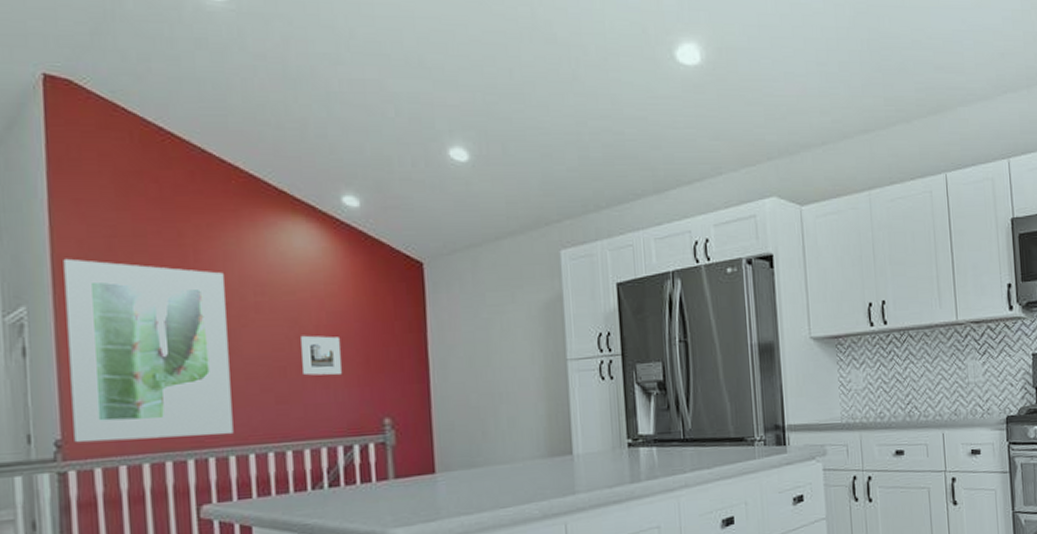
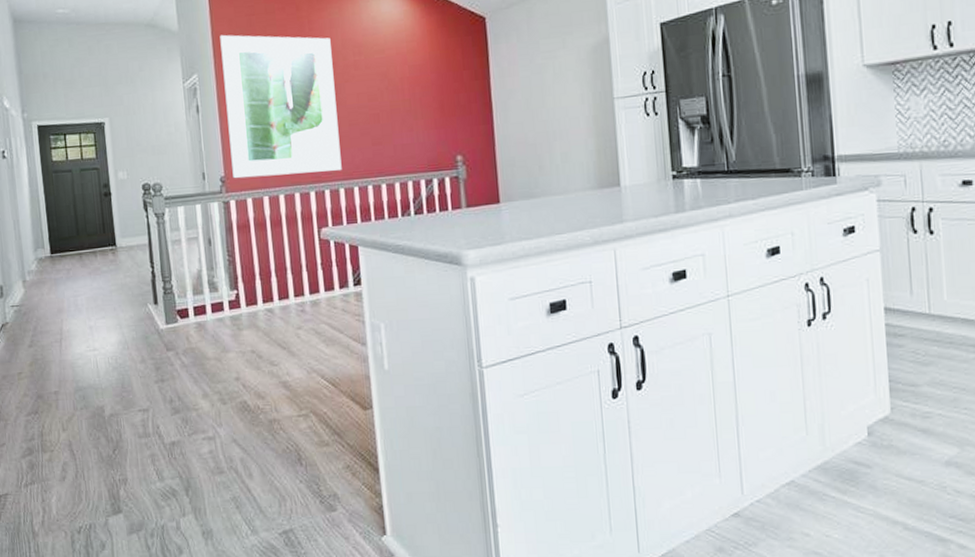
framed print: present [301,335,342,376] -> none [389,86,422,121]

